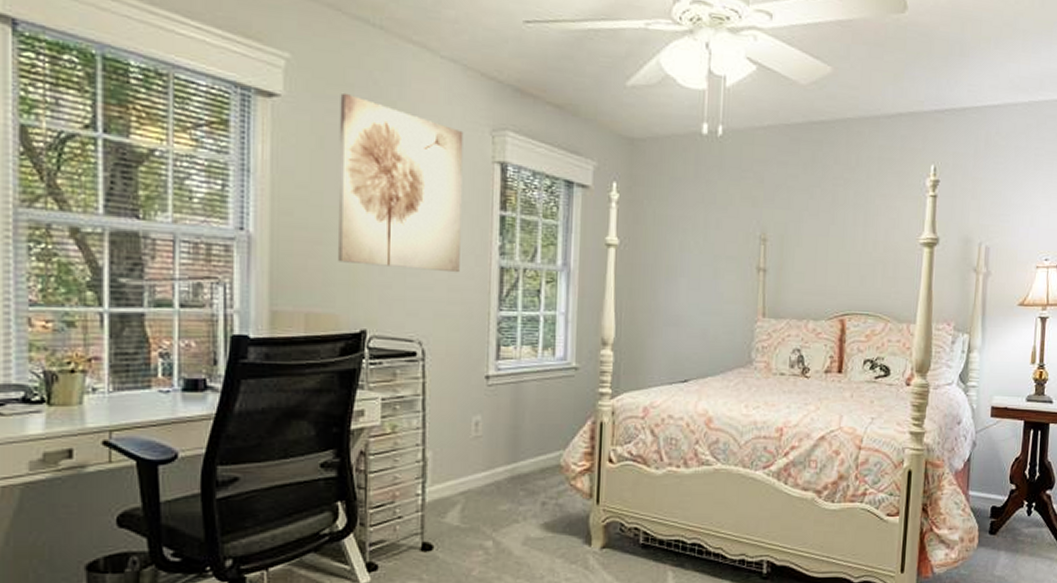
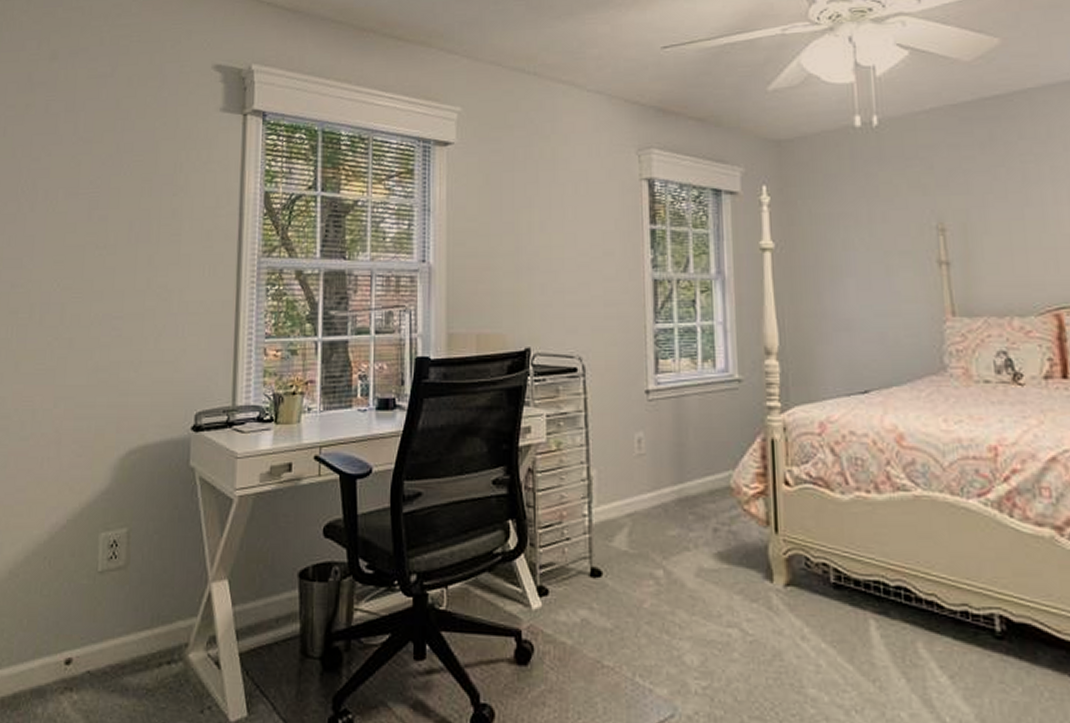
wall art: present [337,92,464,273] -> none [502,134,614,288]

